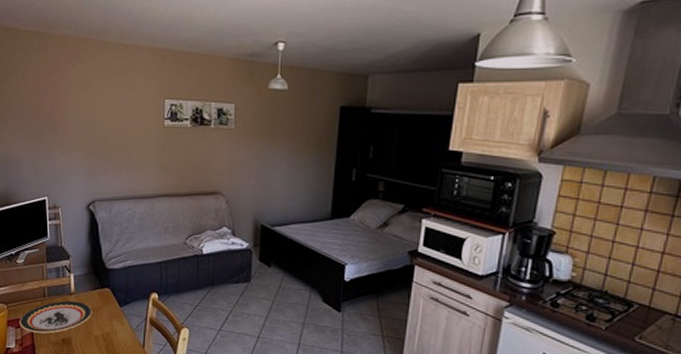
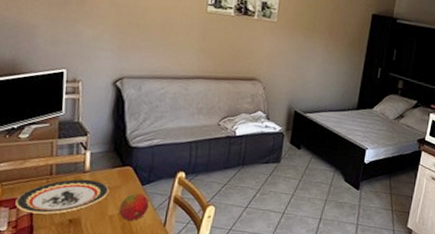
fruit: none [102,314,127,342] -> present [119,193,149,222]

